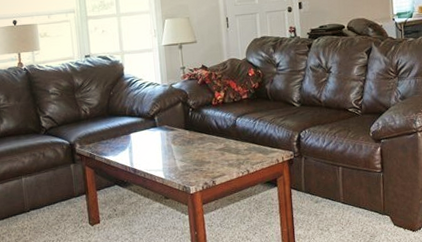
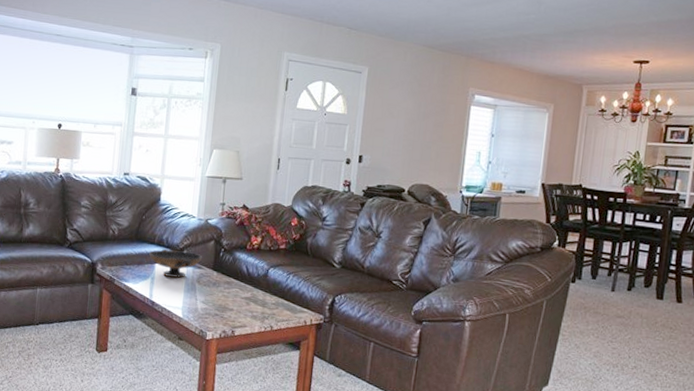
decorative bowl: none [123,117,173,144] -> present [149,249,202,278]

